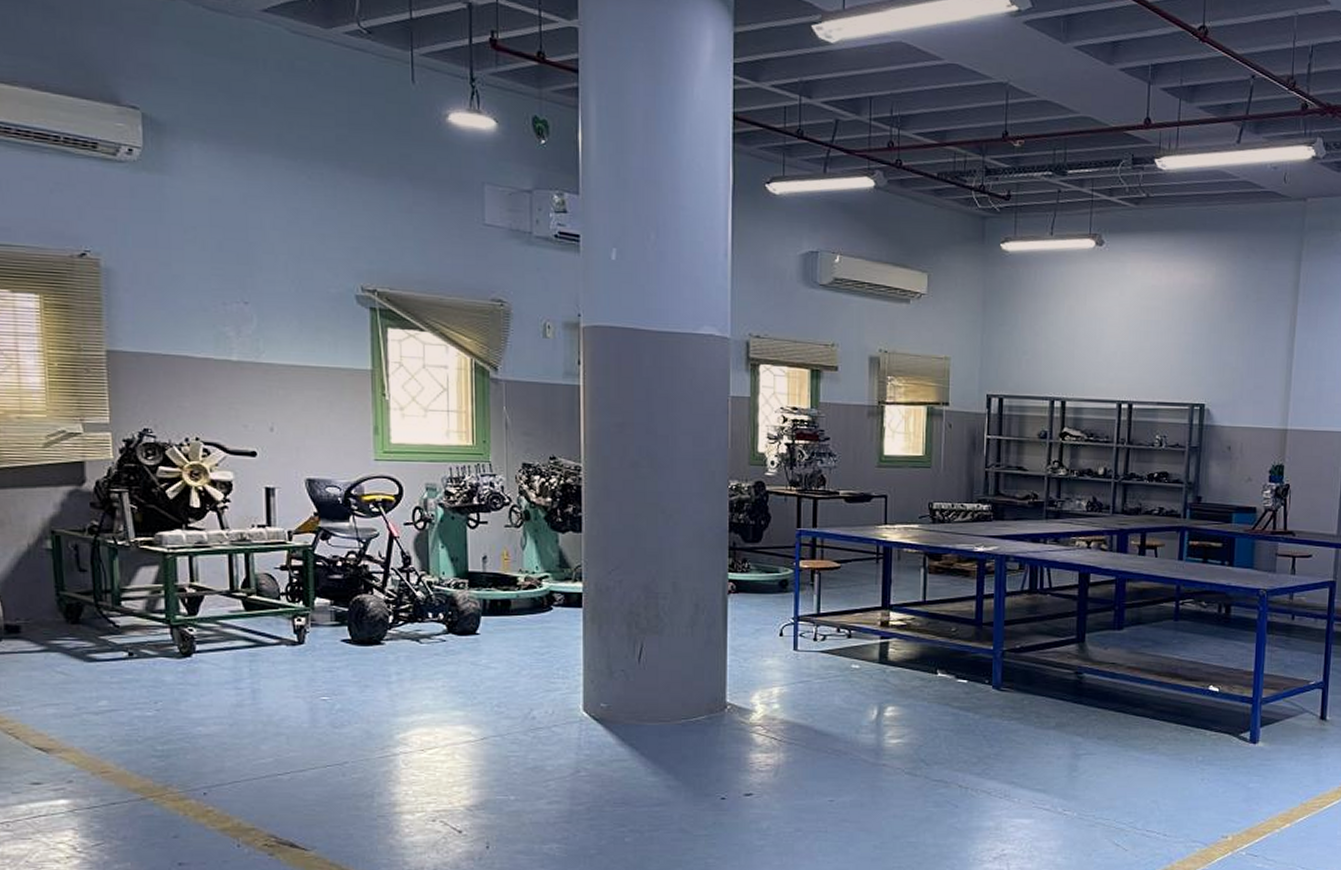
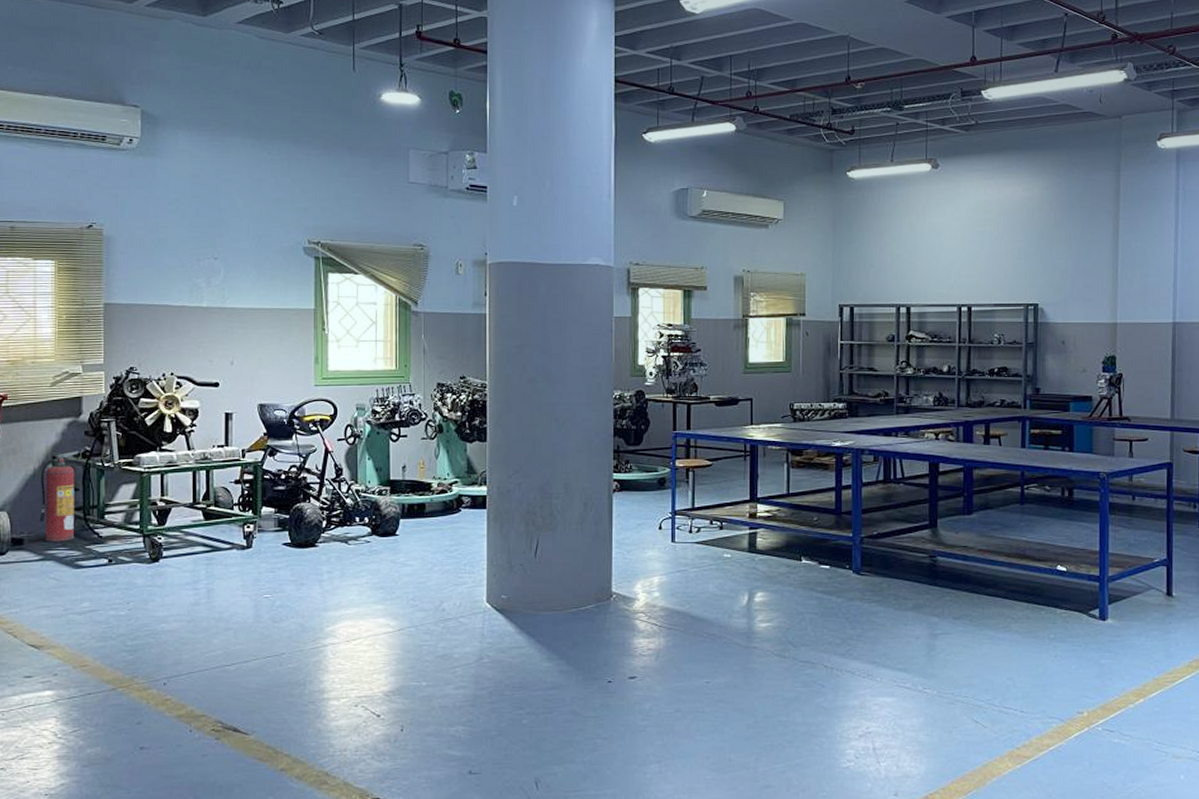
fire extinguisher: none [36,525,86,630] -> present [39,451,80,542]

